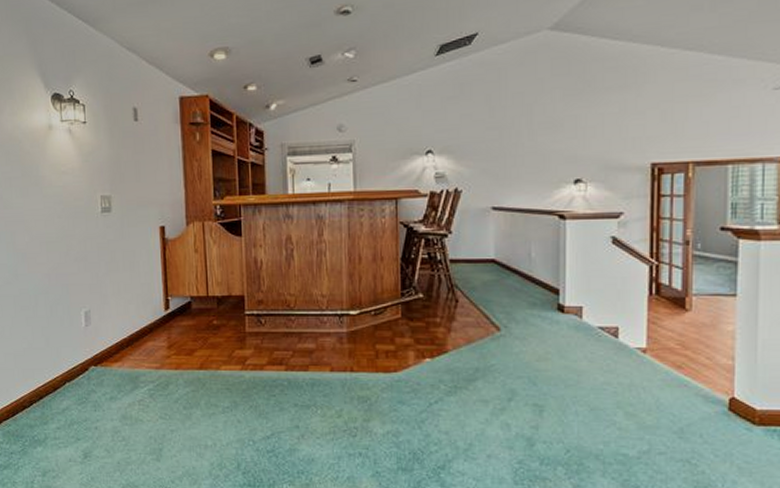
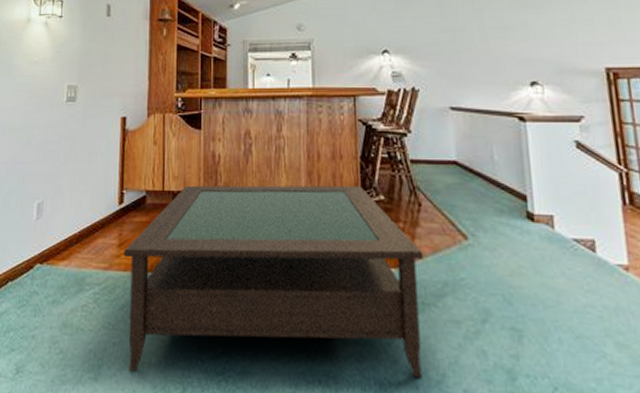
coffee table: none [173,285,458,452] -> present [123,185,424,379]

